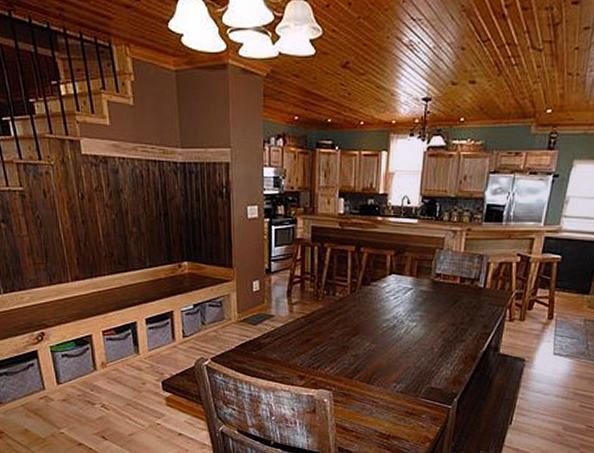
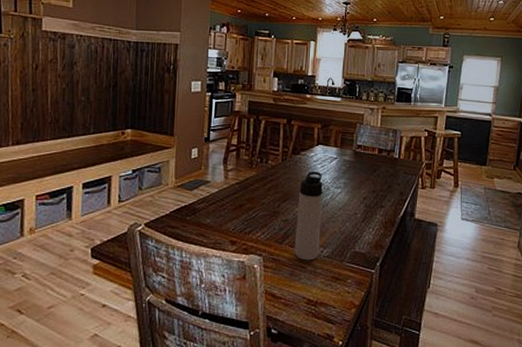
thermos bottle: none [365,303,396,396] -> present [294,171,323,261]

